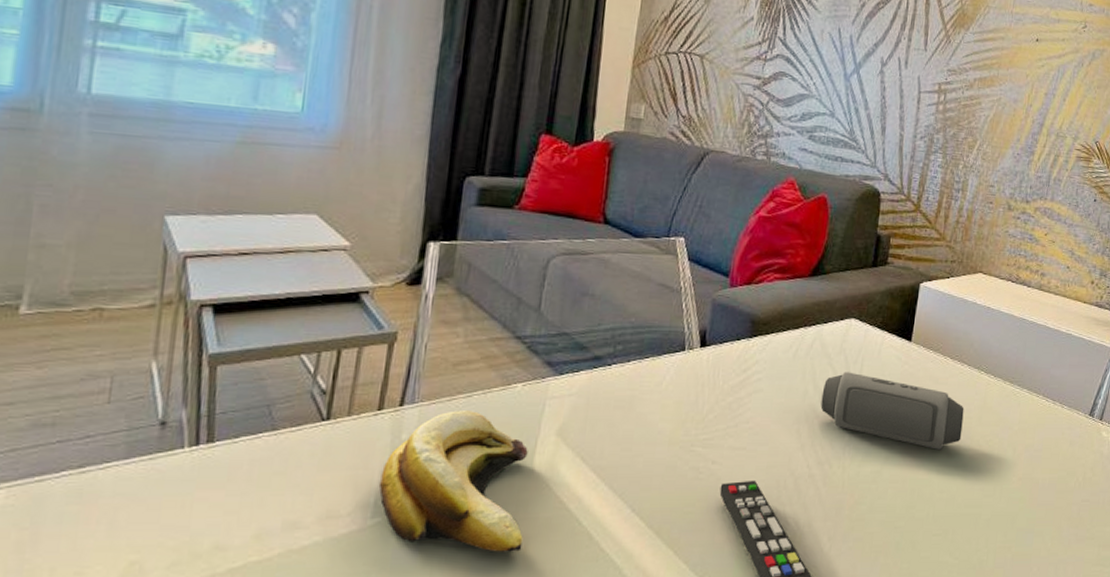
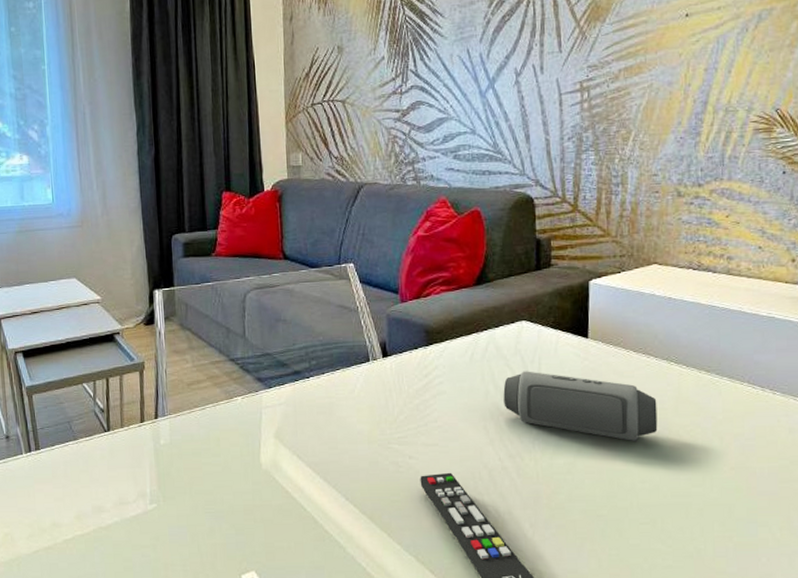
banana: present [378,410,528,552] -> none [150,420,263,532]

